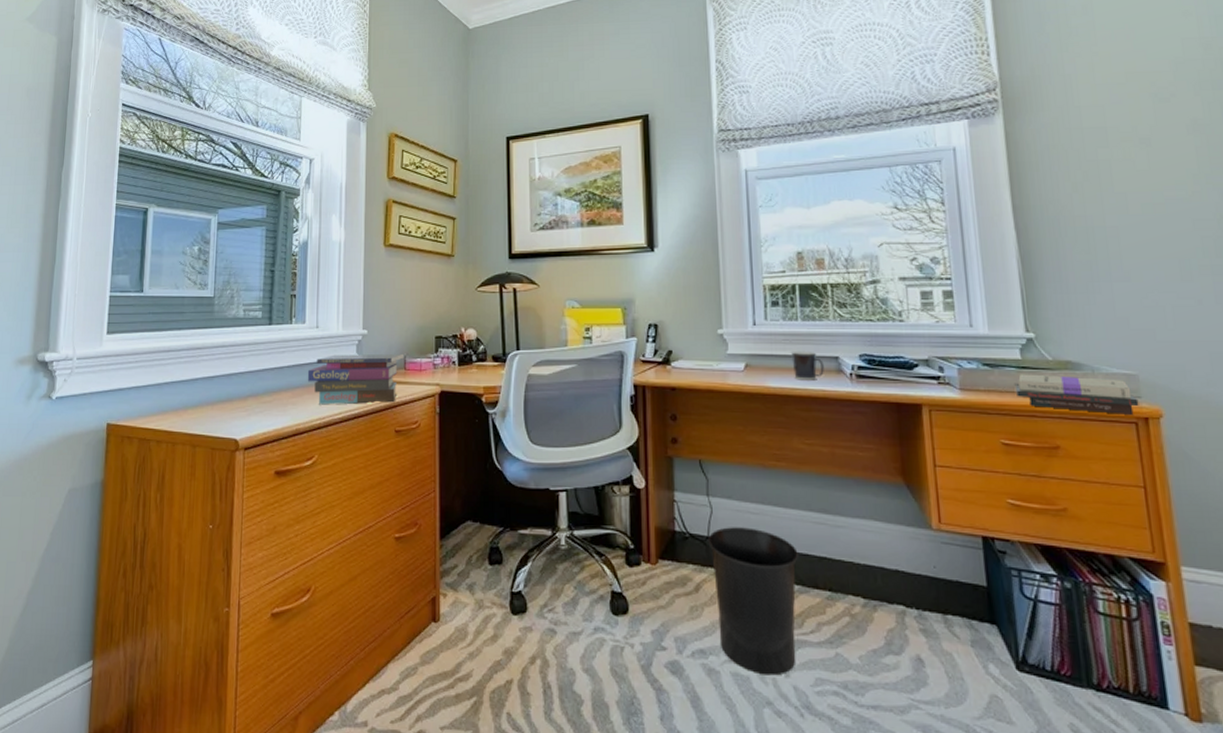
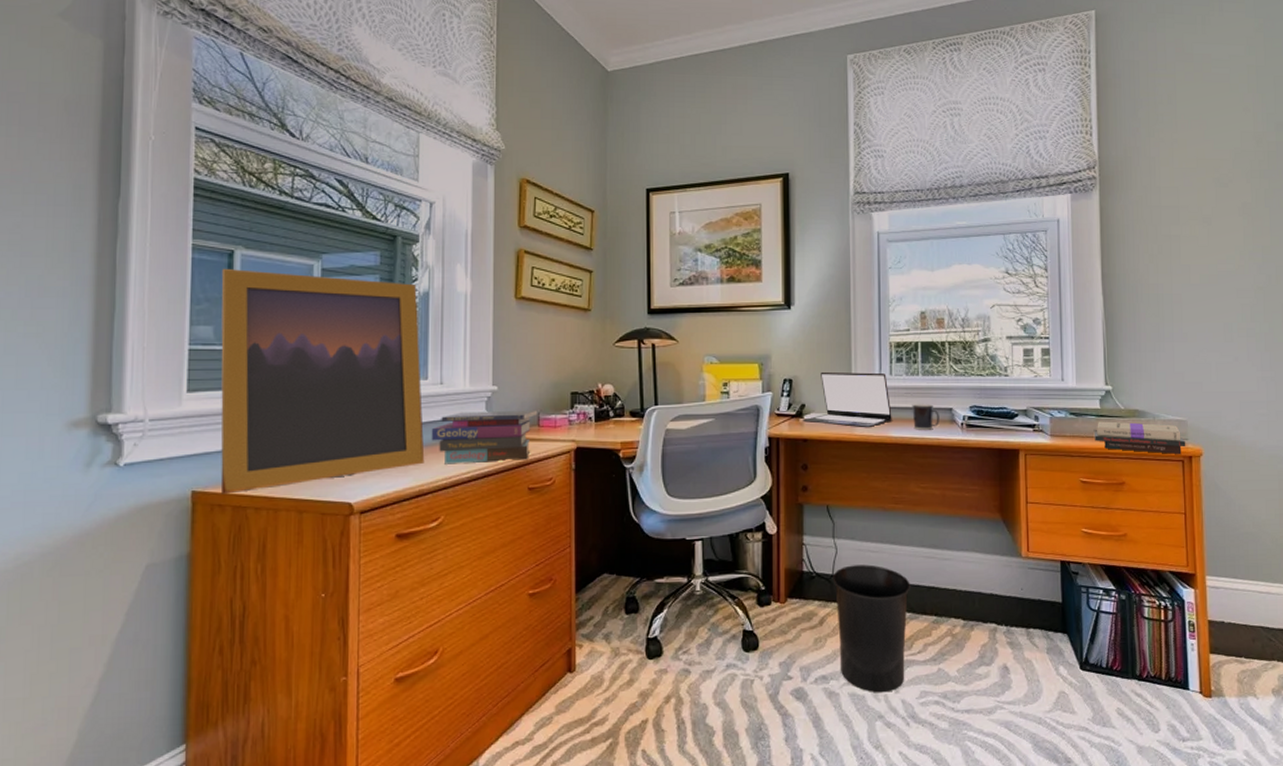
picture frame: none [129,224,302,427] -> present [220,268,425,494]
laptop: none [670,316,769,377] -> present [803,371,892,428]

